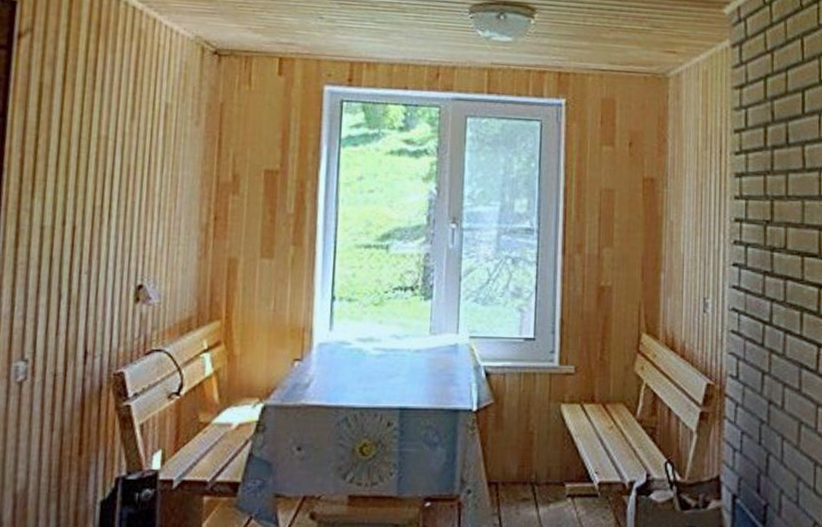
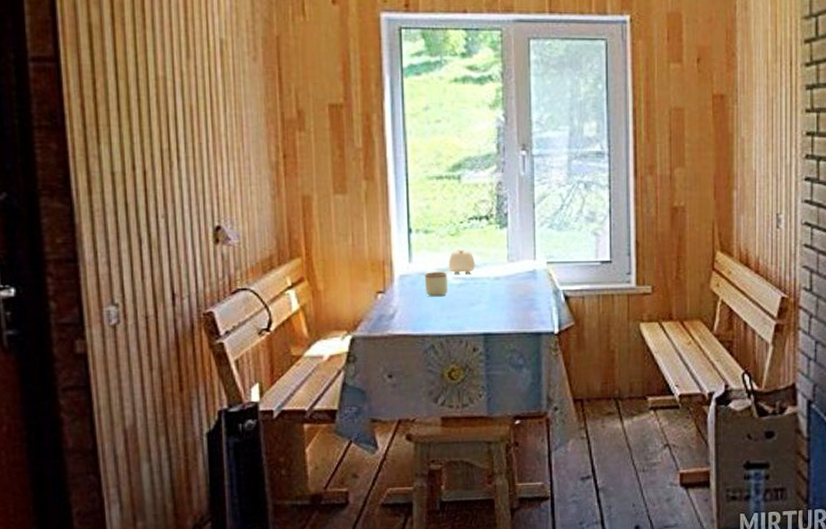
mug: none [343,341,367,367] -> present [424,272,448,297]
sugar bowl: none [369,319,397,346] -> present [448,249,476,275]

